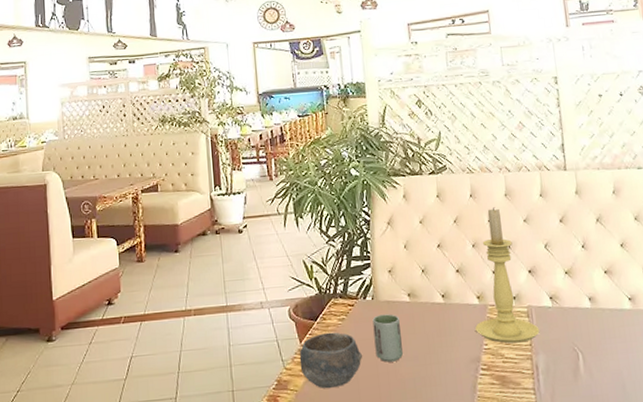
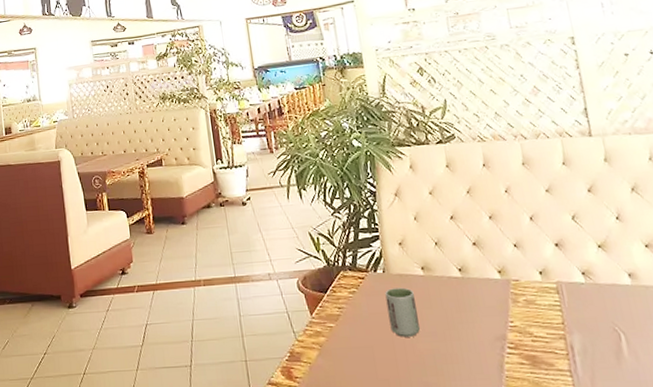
bowl: present [299,332,363,389] -> none [310,305,377,363]
candle holder: present [475,207,540,344] -> none [498,177,573,321]

